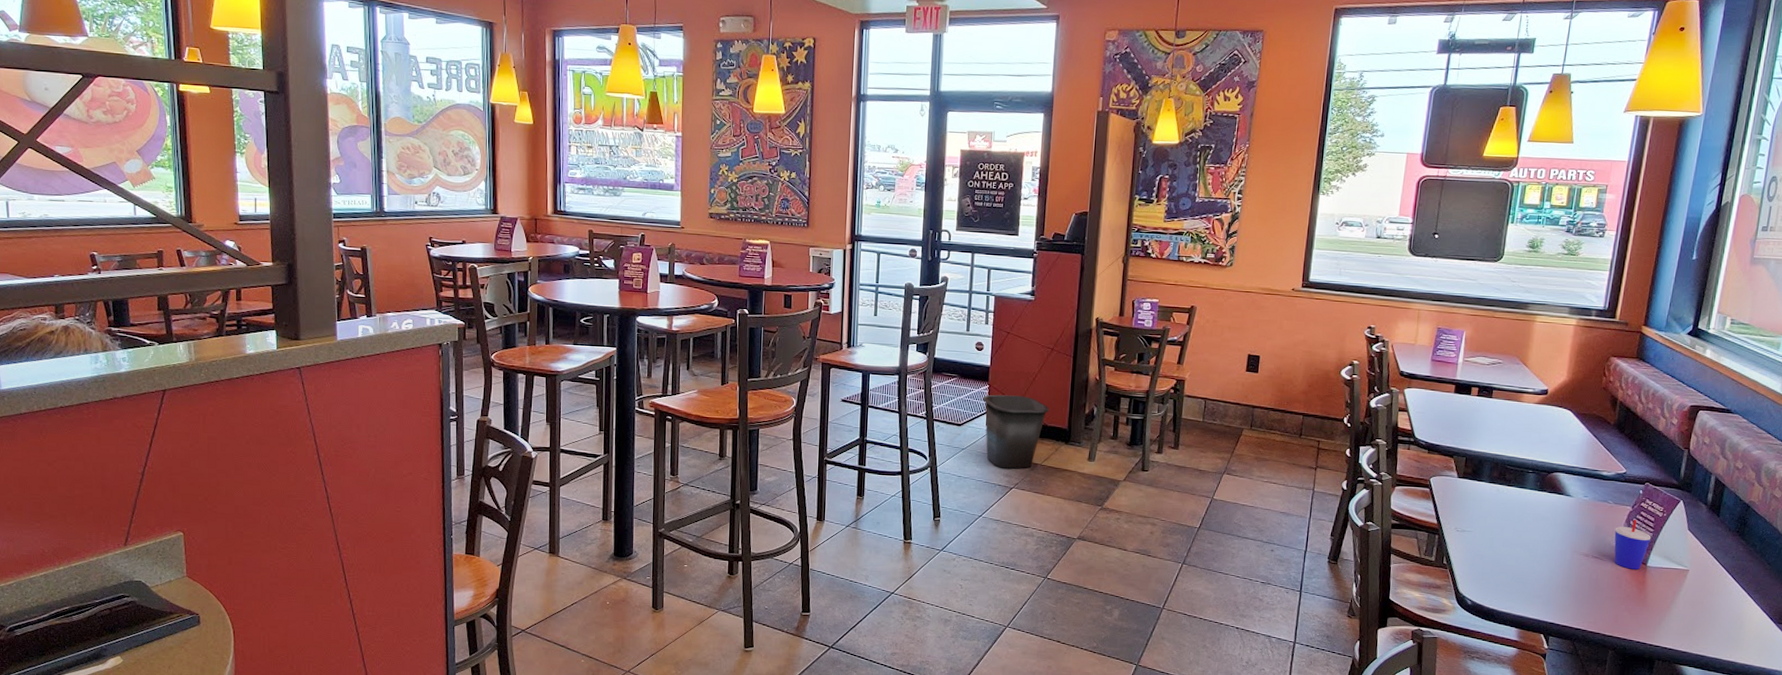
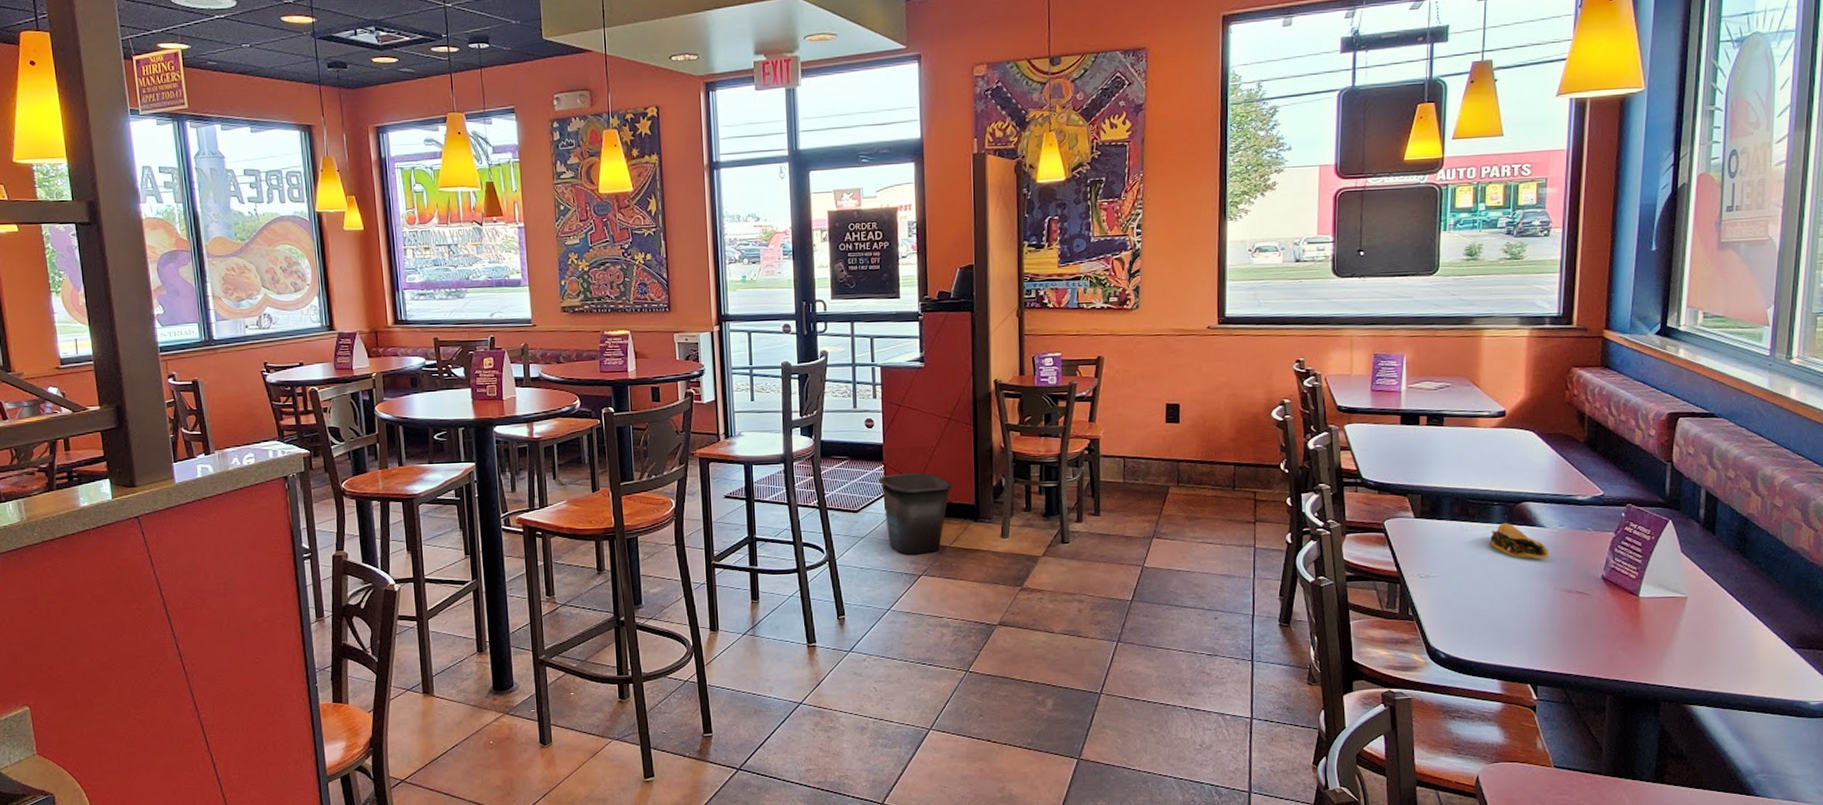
taco: none [1521,489,1573,525] -> present [1489,522,1550,560]
beverage cup: present [1614,520,1651,570] -> none [1598,546,1641,602]

